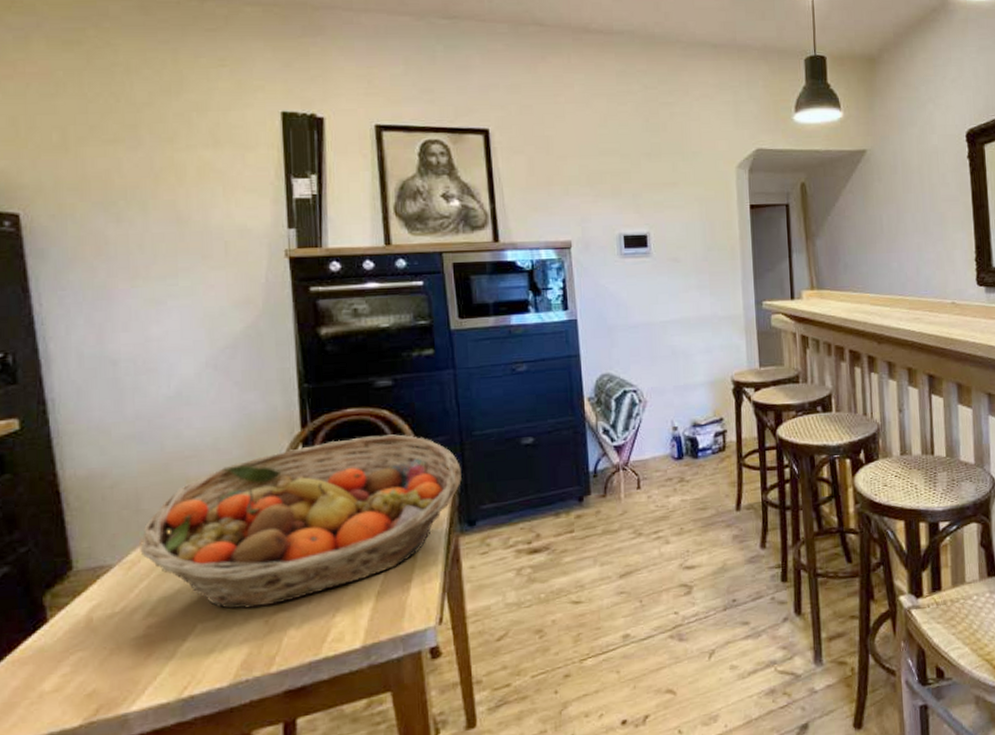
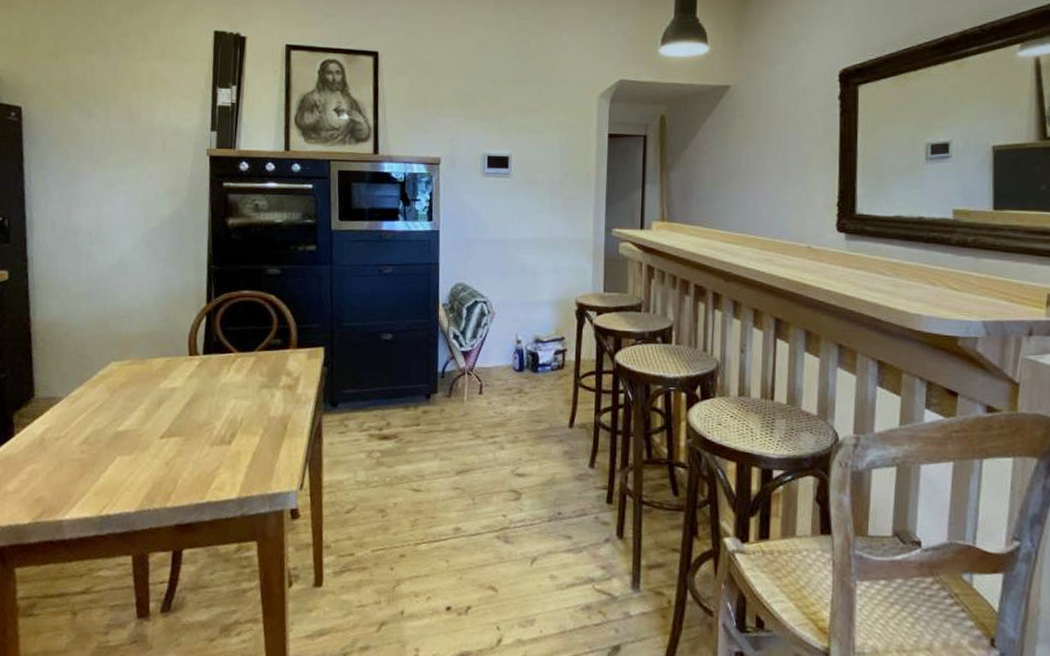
fruit basket: present [140,434,462,609] -> none [82,316,329,451]

